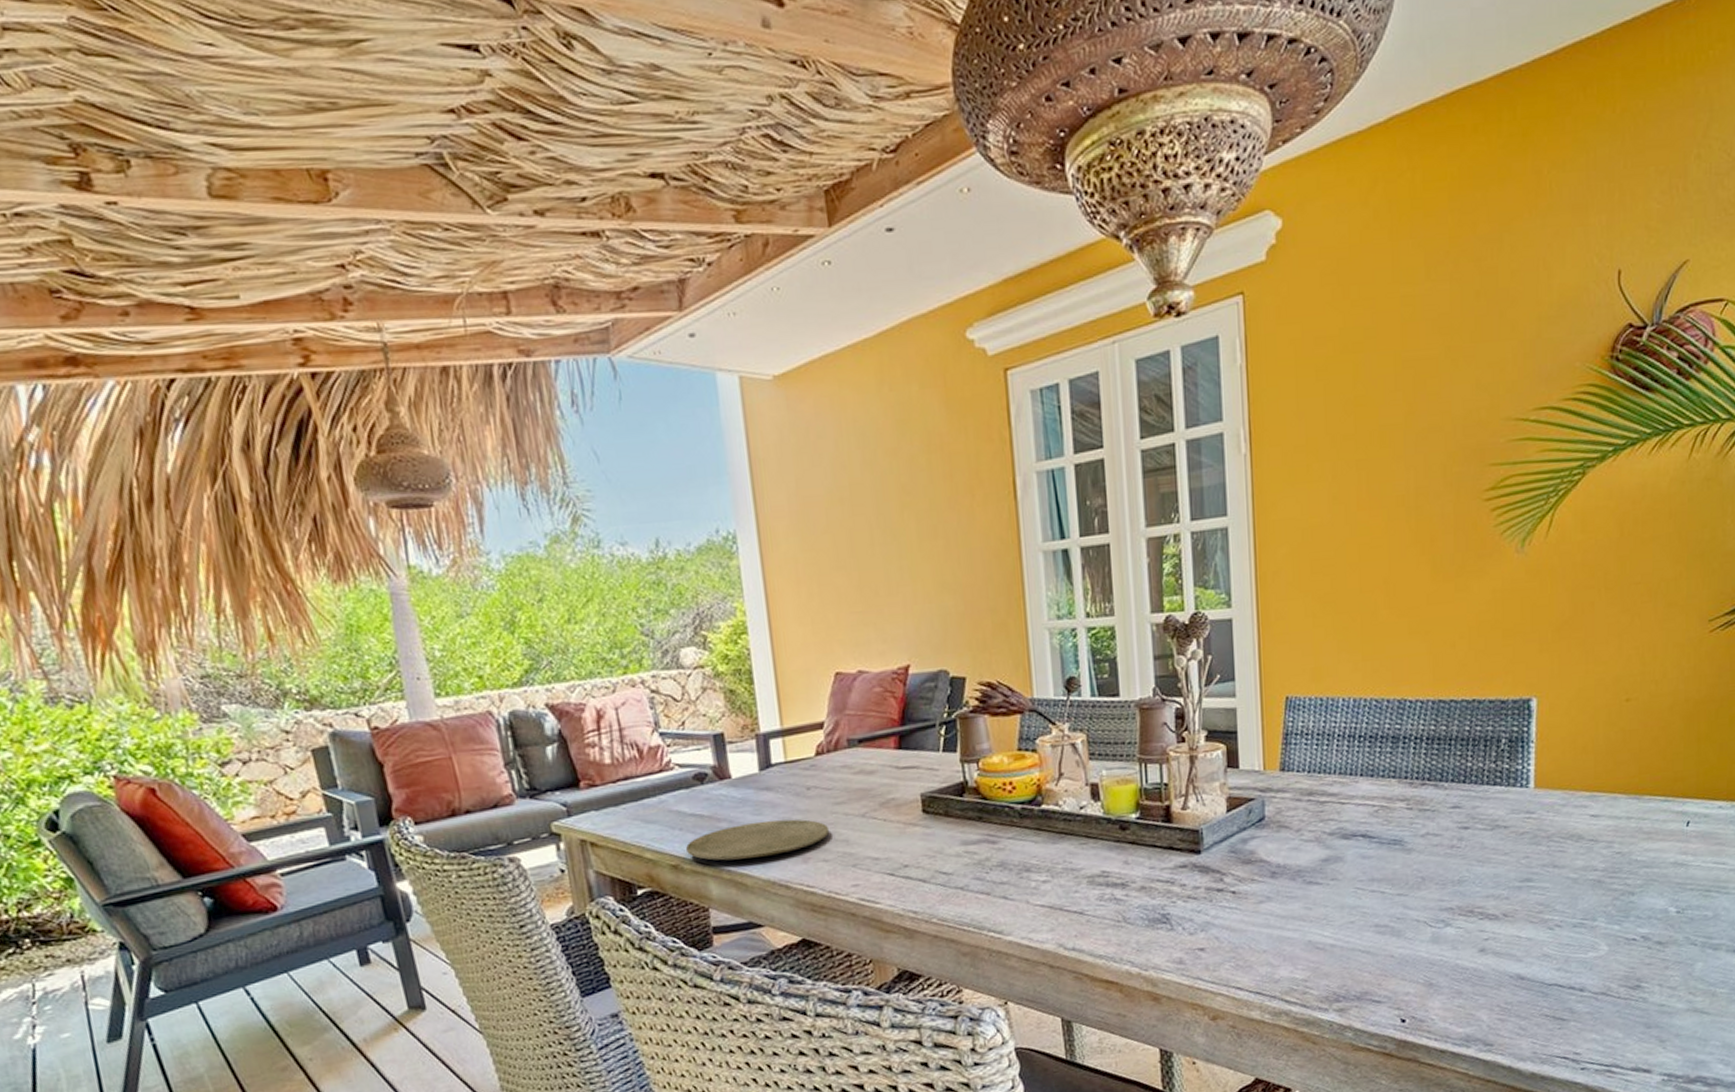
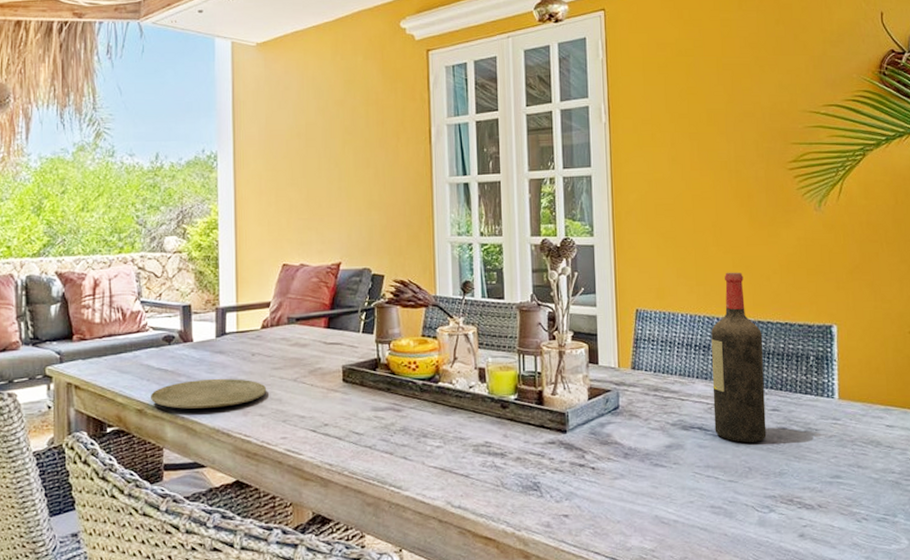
wine bottle: none [1379,639,1445,849] -> present [711,272,767,443]

